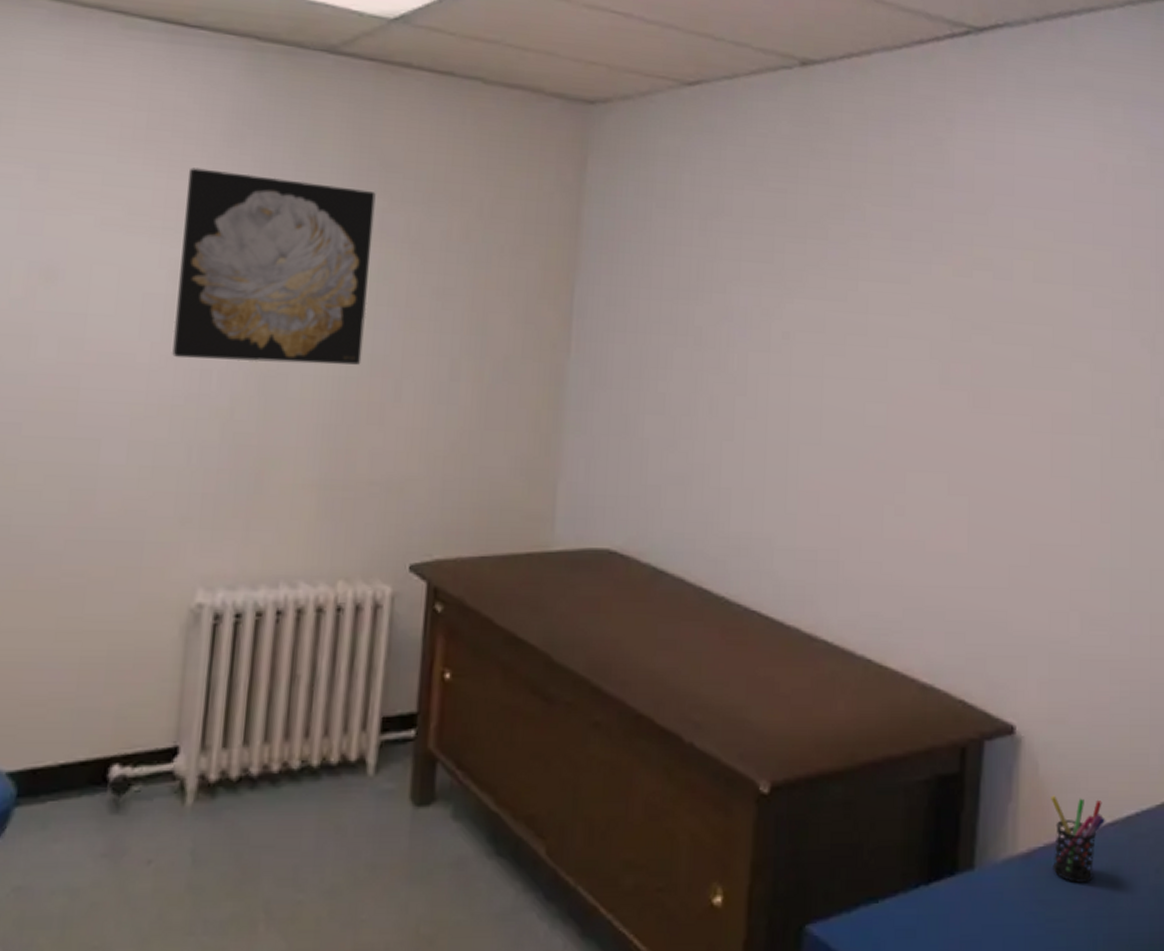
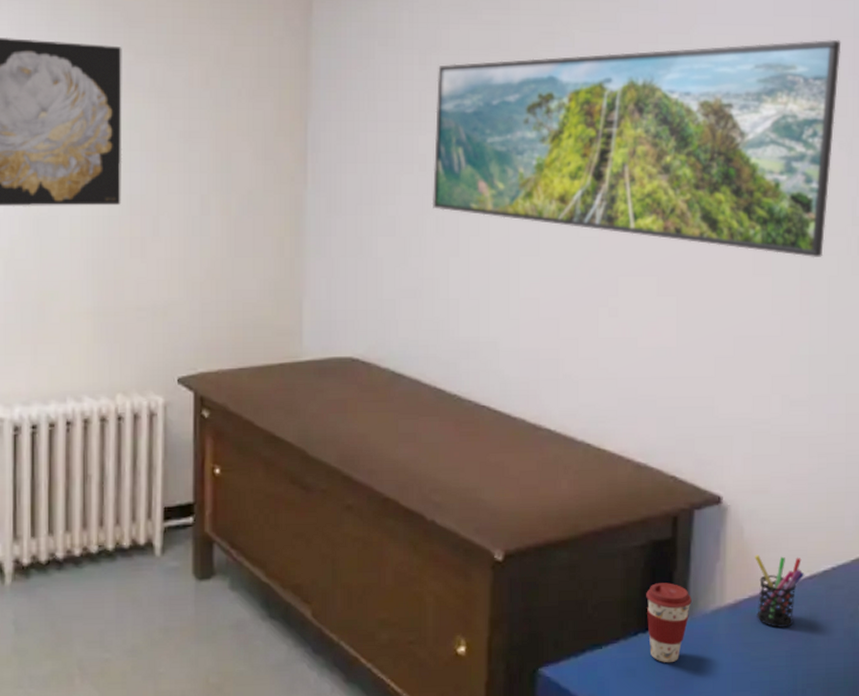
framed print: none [706,229,1143,461] -> present [432,39,842,258]
coffee cup: none [929,825,980,923] -> present [646,583,692,663]

